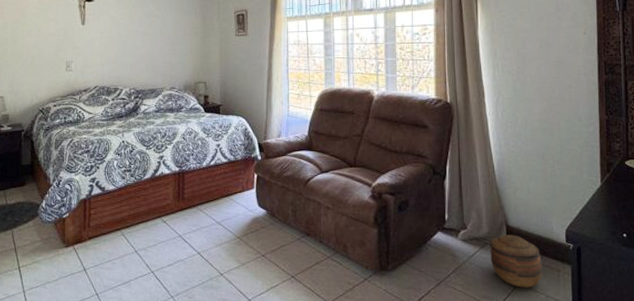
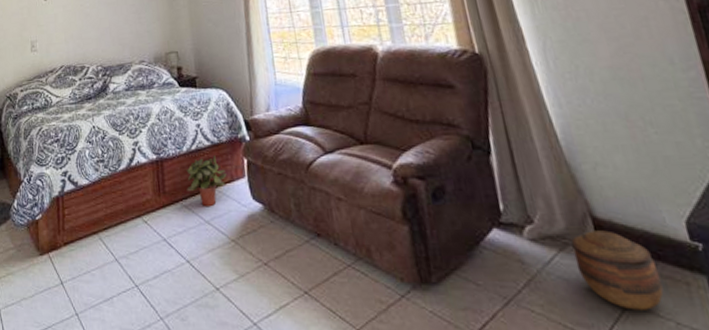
potted plant: none [203,170,239,211] -> present [185,155,227,207]

